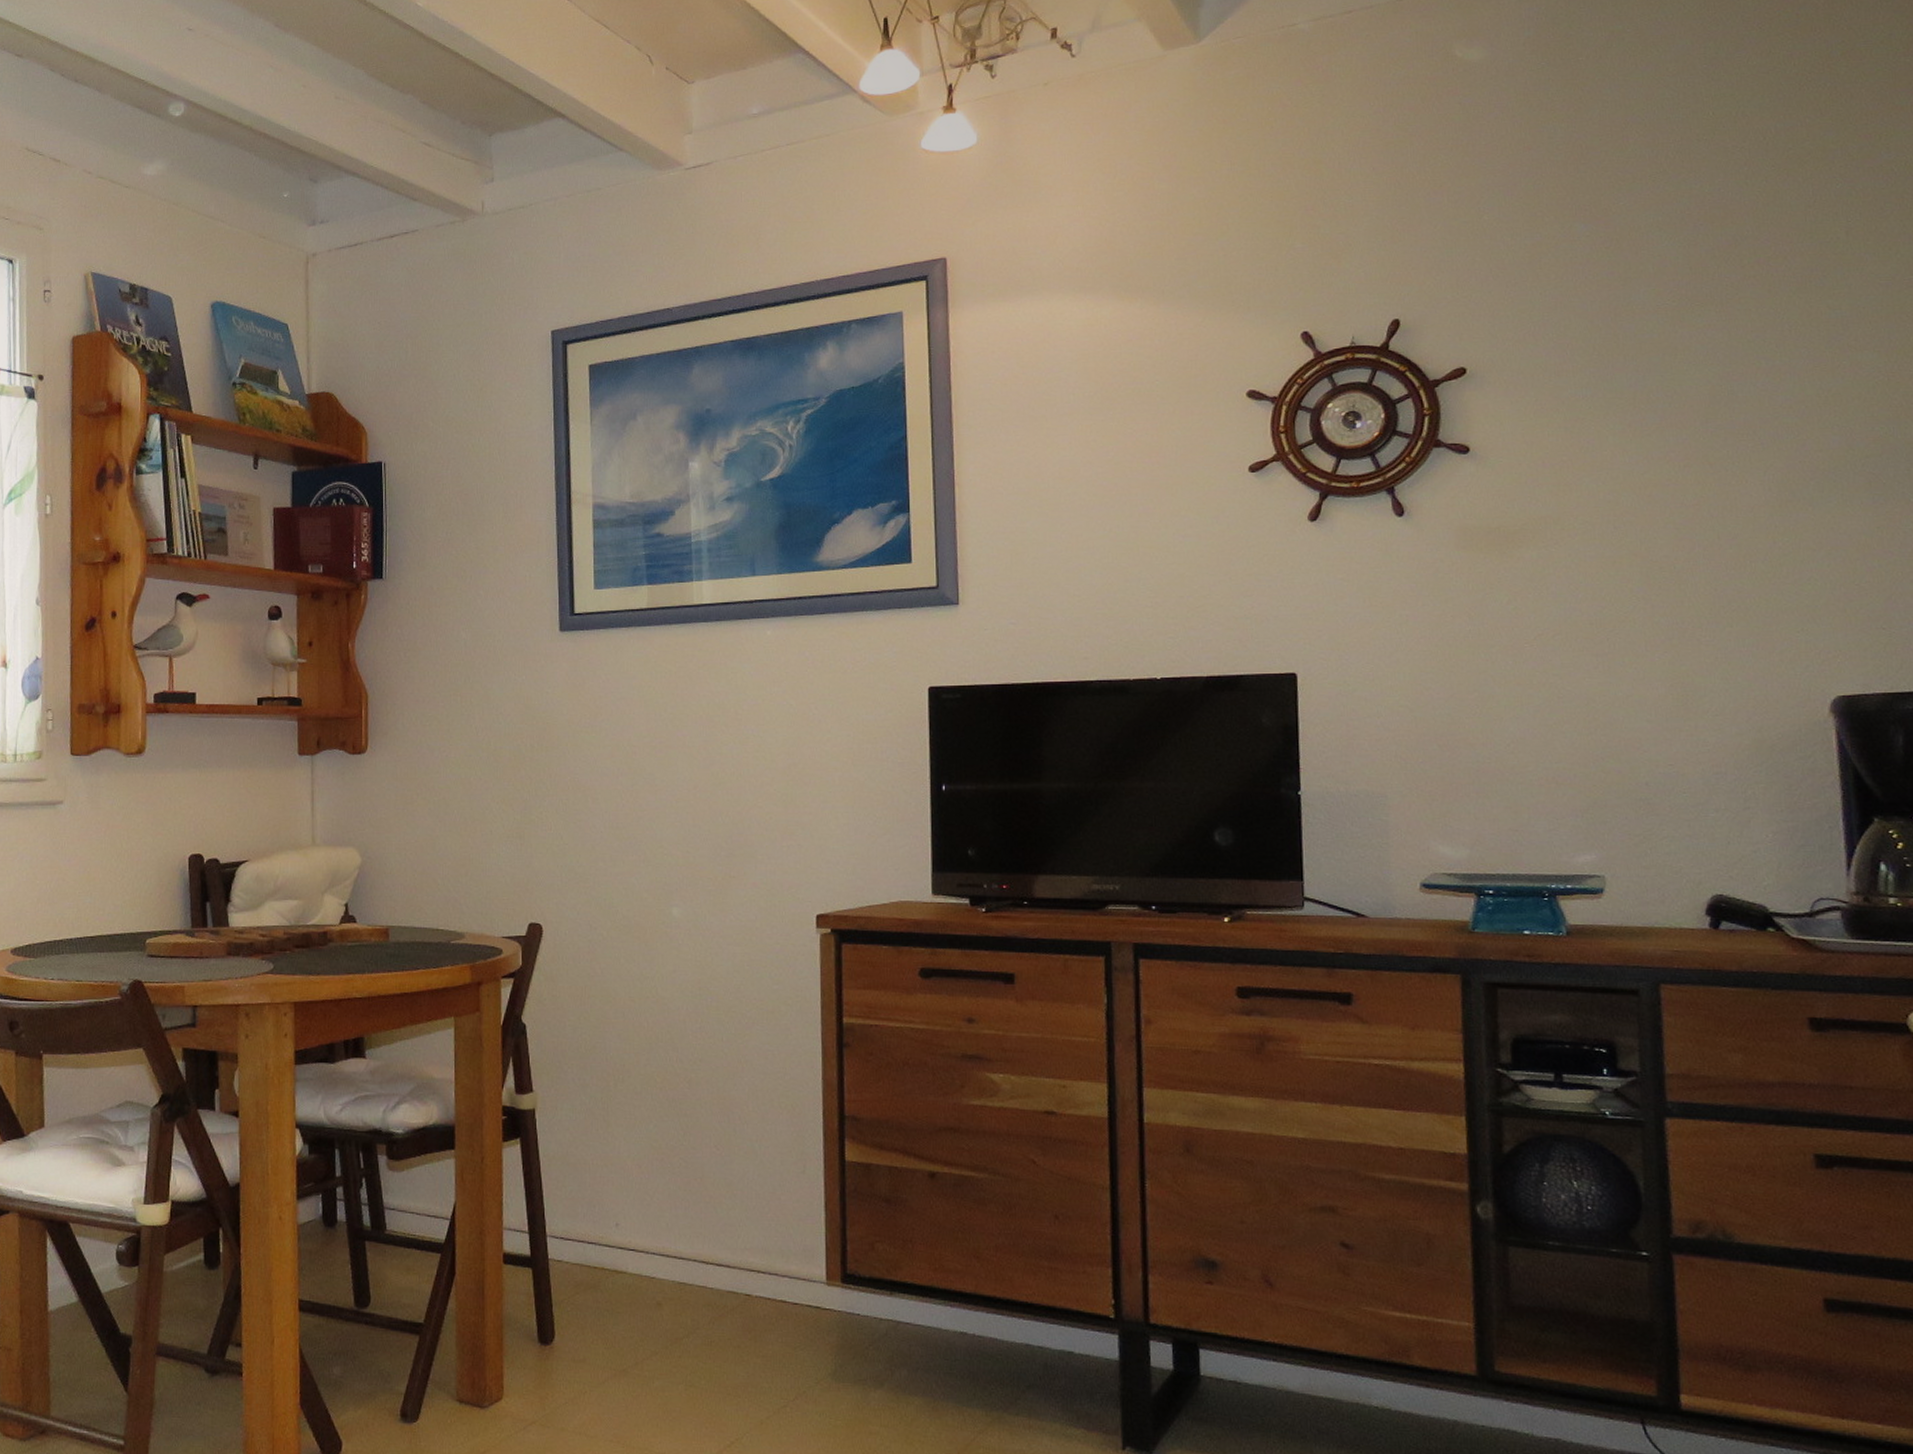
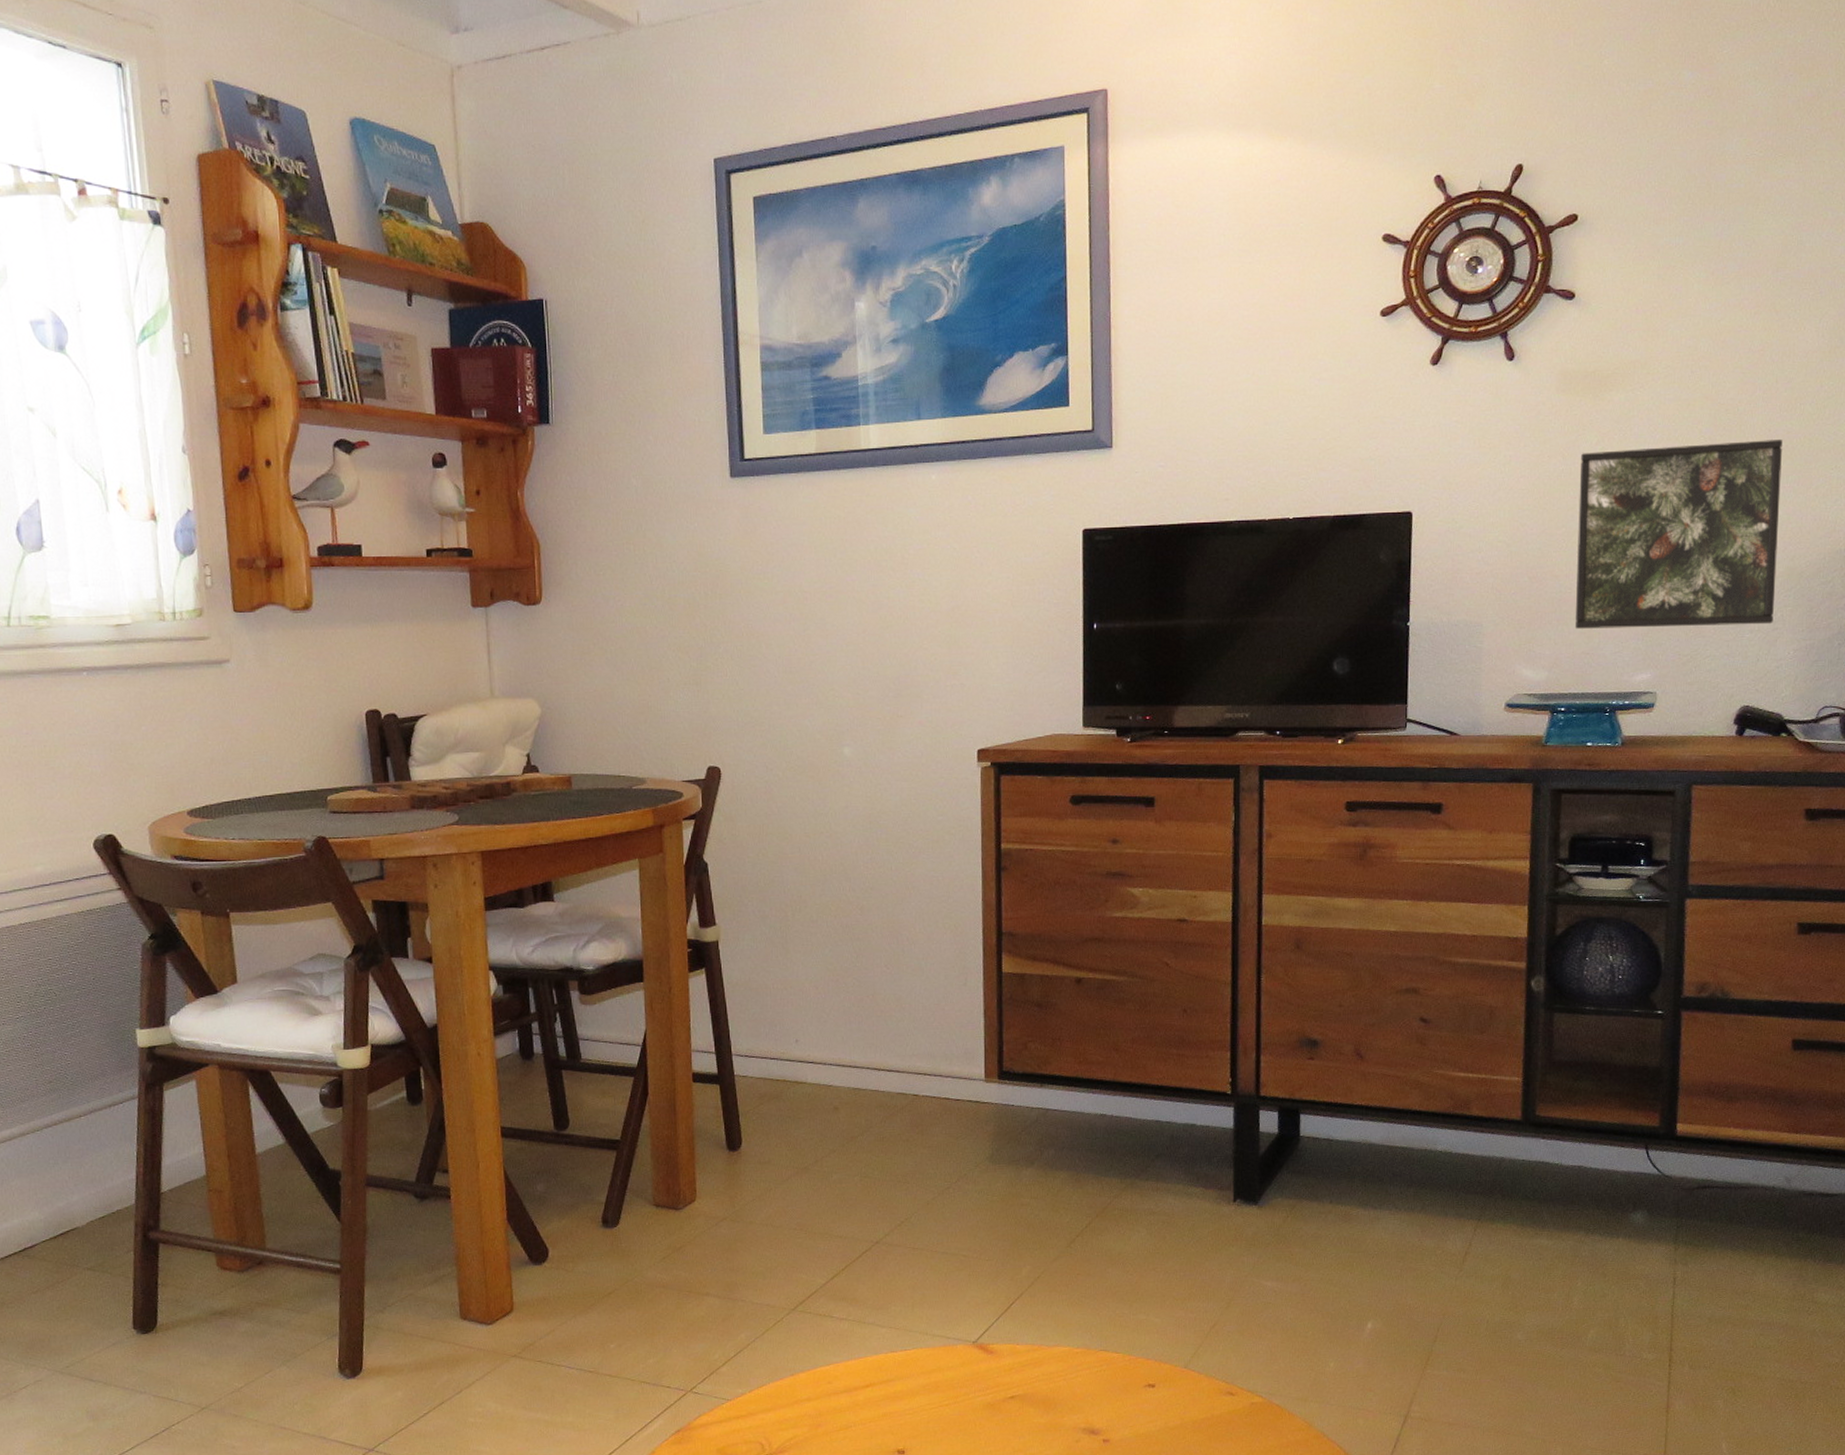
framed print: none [1490,600,1743,803] -> present [1574,440,1782,629]

